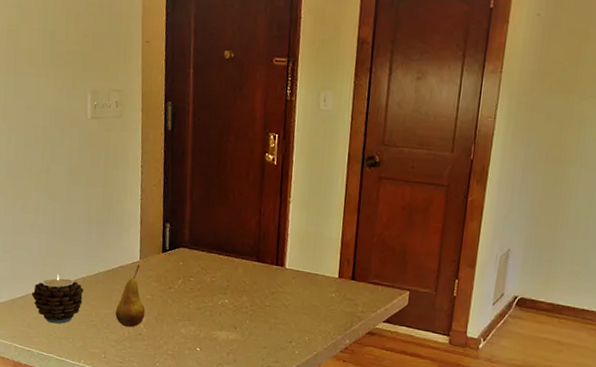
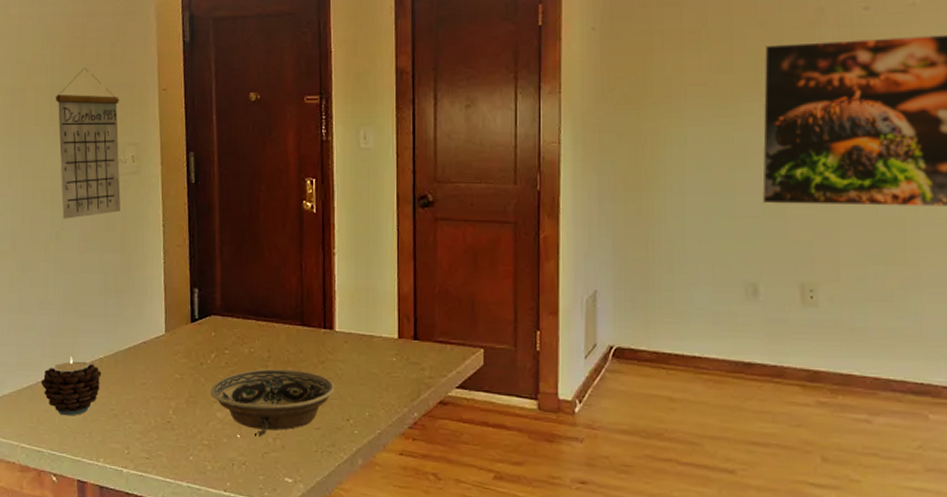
calendar: none [48,15,106,155] -> present [56,67,121,219]
fruit: present [115,264,145,328] -> none [138,338,174,415]
bowl: none [176,296,282,351] -> present [210,369,336,437]

